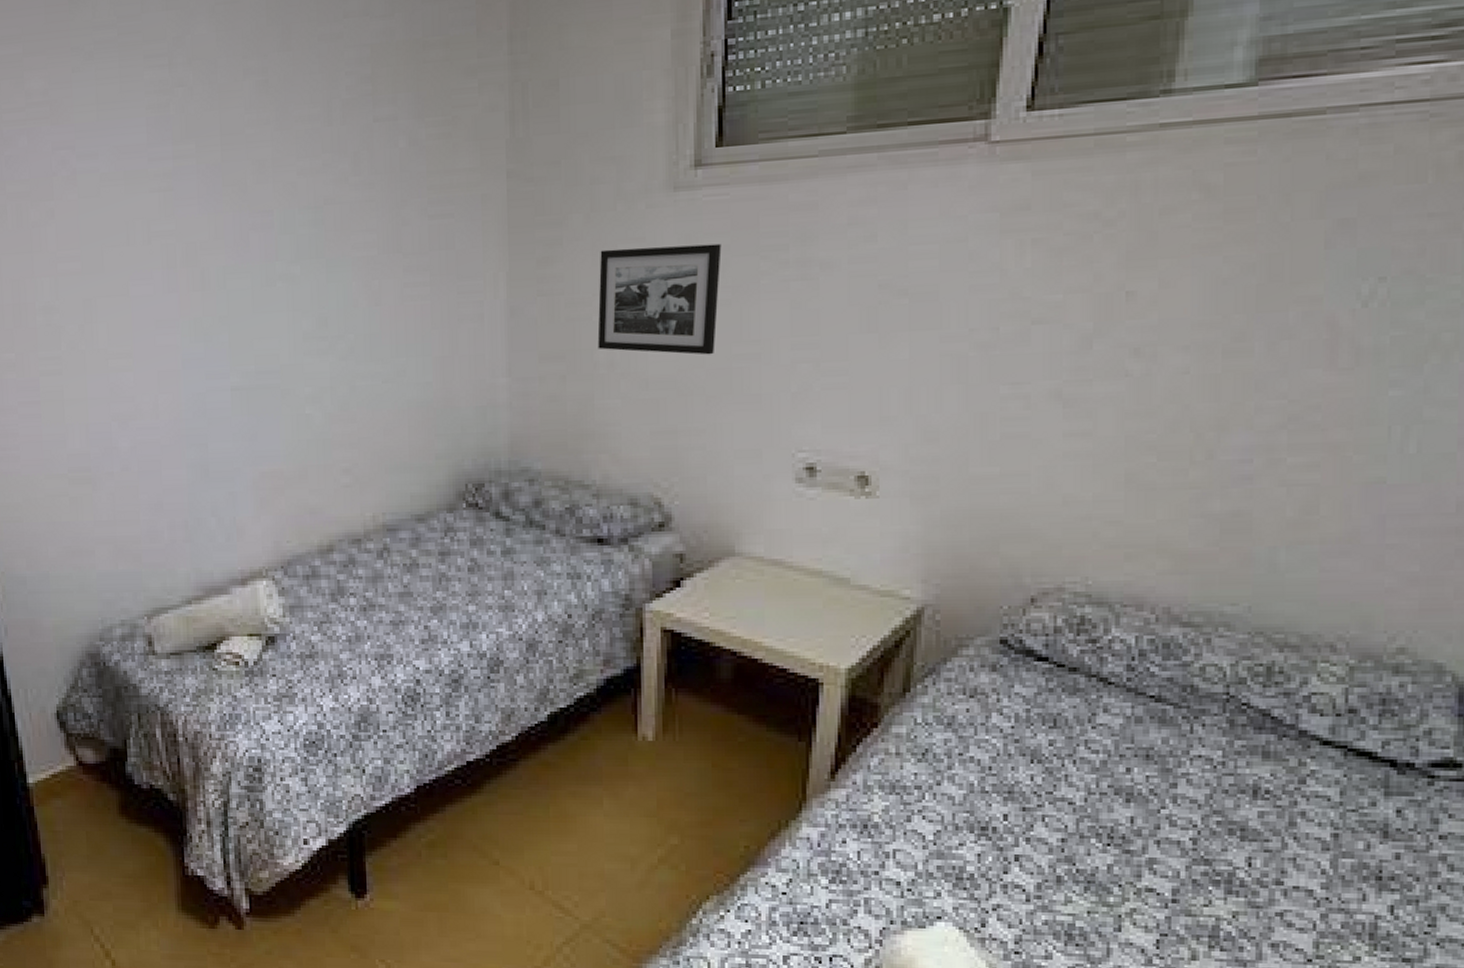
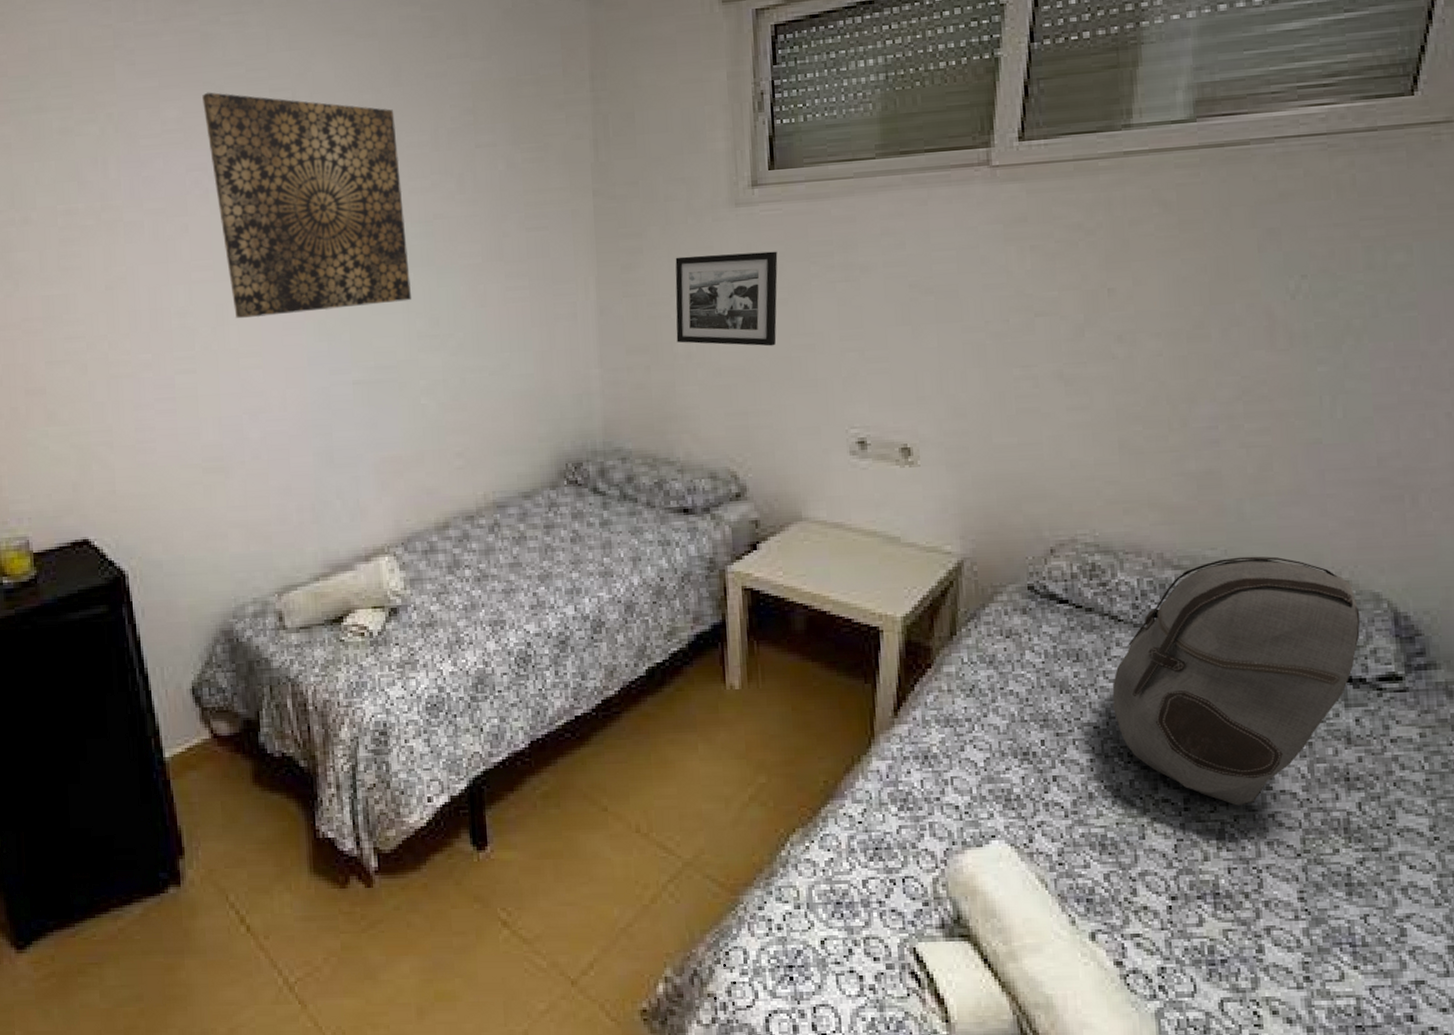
wall art: none [70,59,297,316] -> present [202,92,411,319]
backpack: none [1094,615,1415,901] -> present [1112,556,1361,806]

